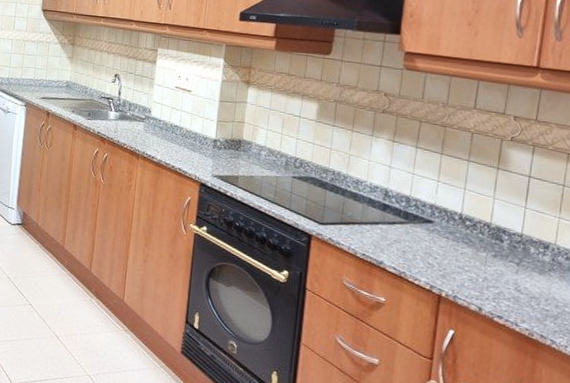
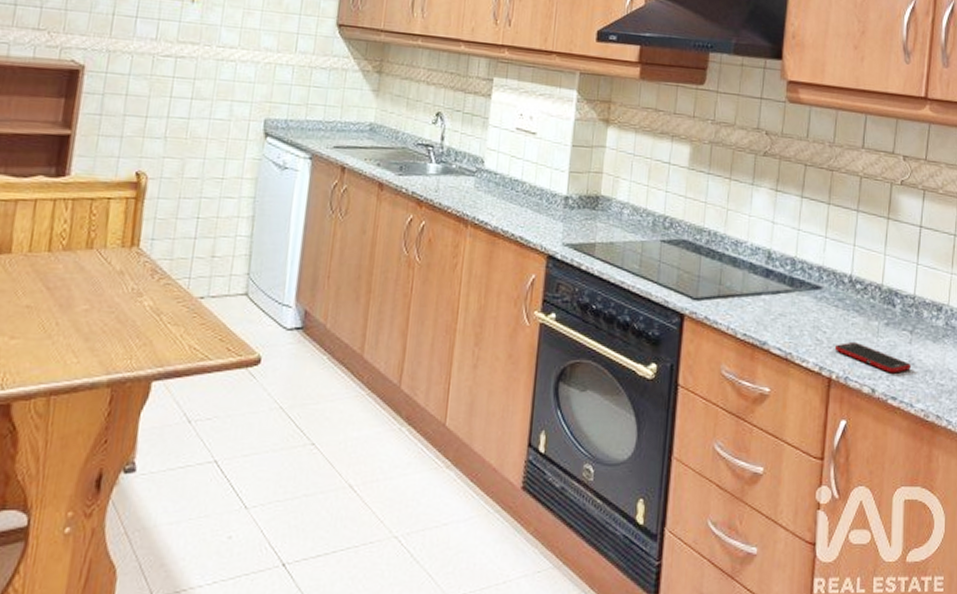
cell phone: none [444,267,517,297] -> present [834,341,911,374]

